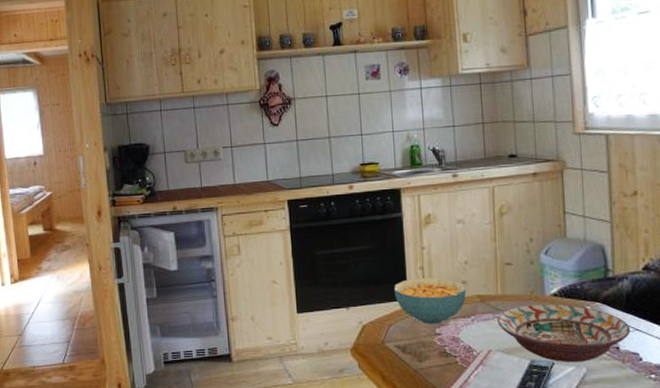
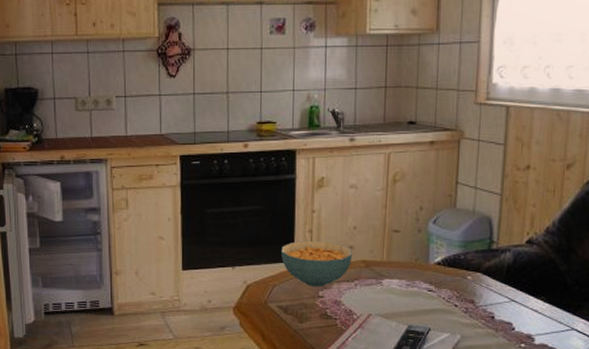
decorative bowl: present [497,304,631,362] -> none [380,272,508,329]

